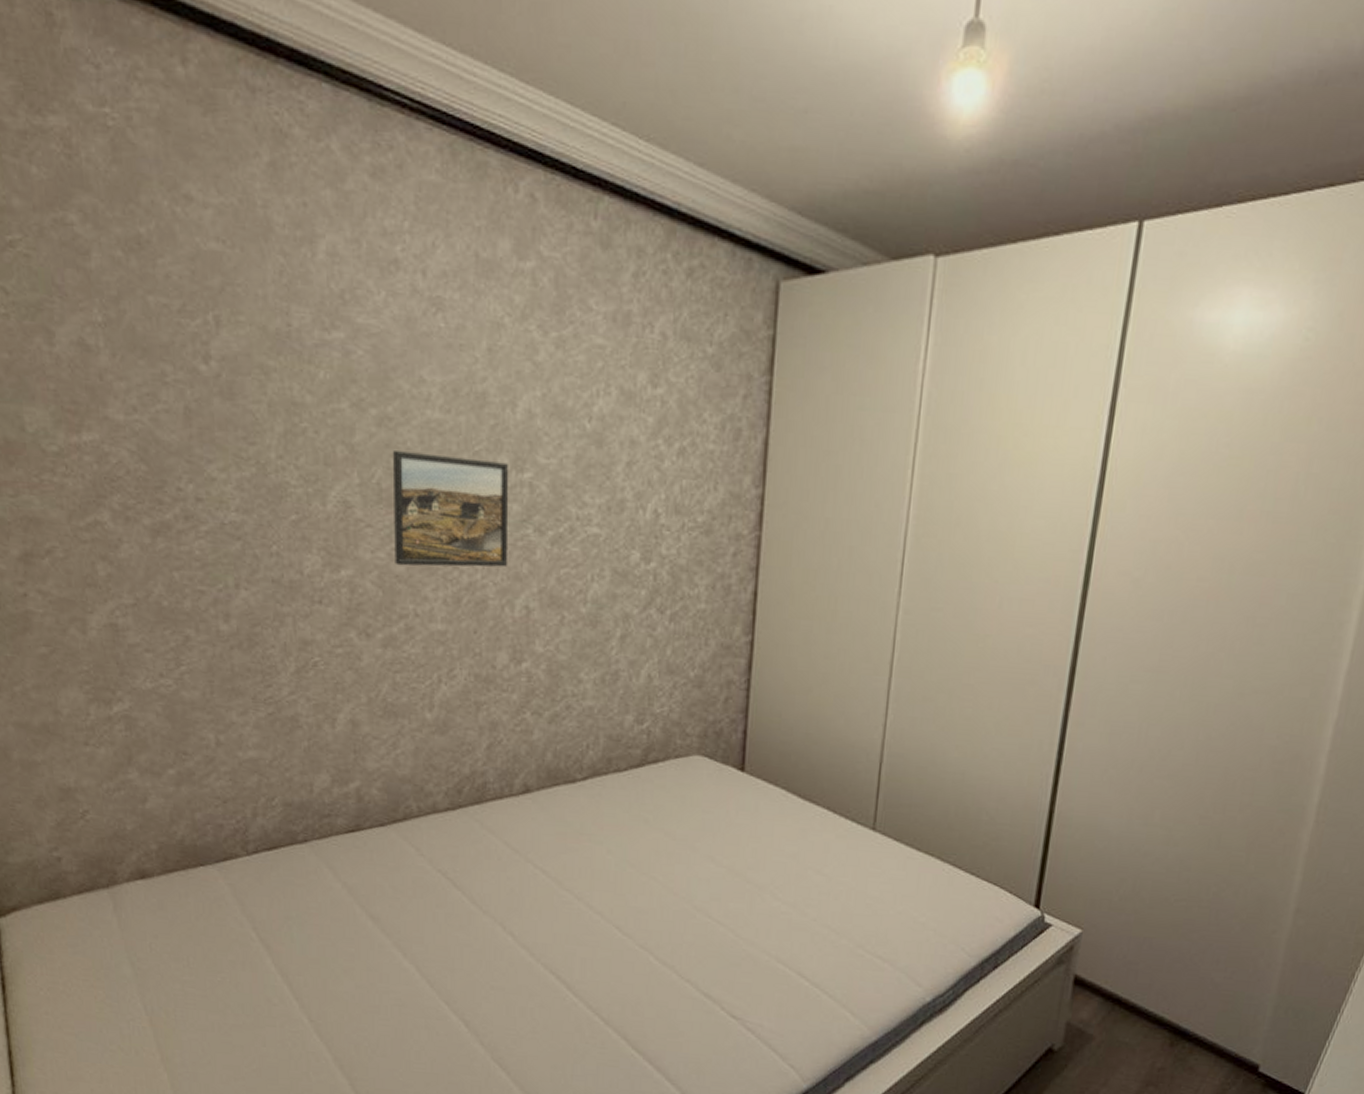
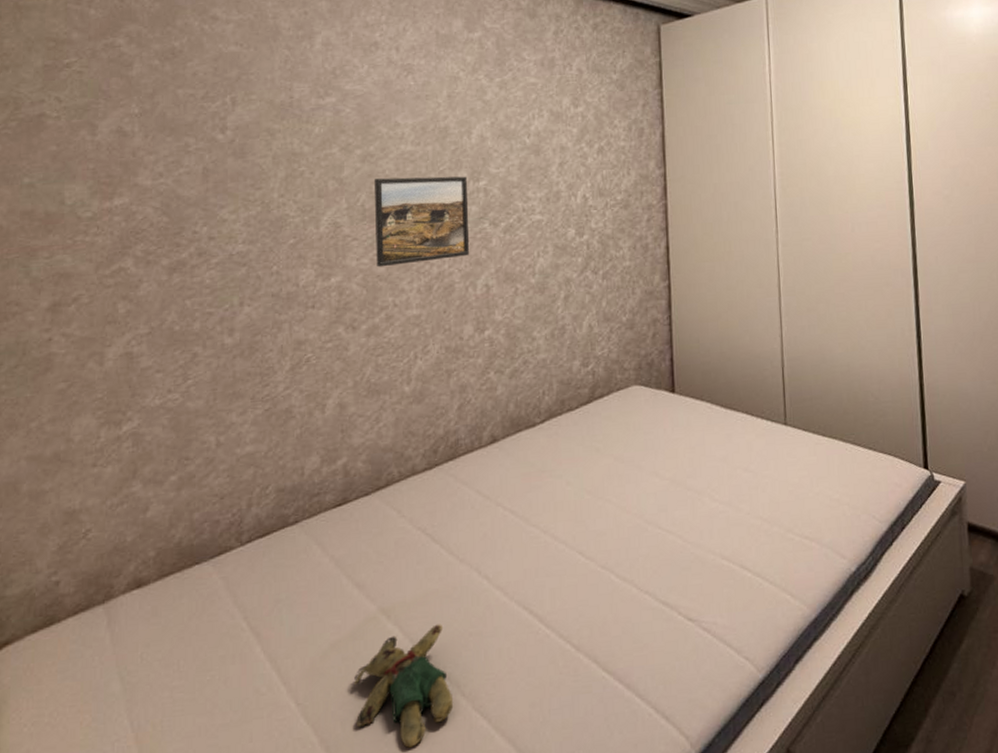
teddy bear: none [368,971,472,1082] -> present [354,624,454,748]

